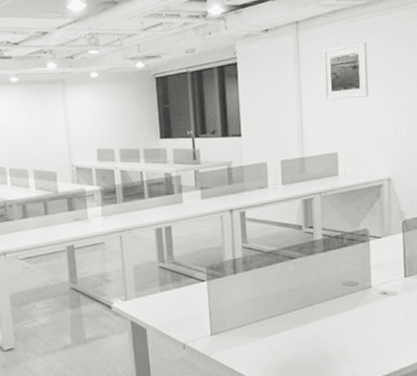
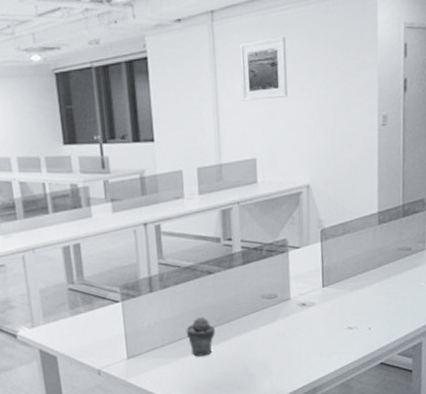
potted succulent: none [267,300,296,338] -> present [186,317,215,357]

